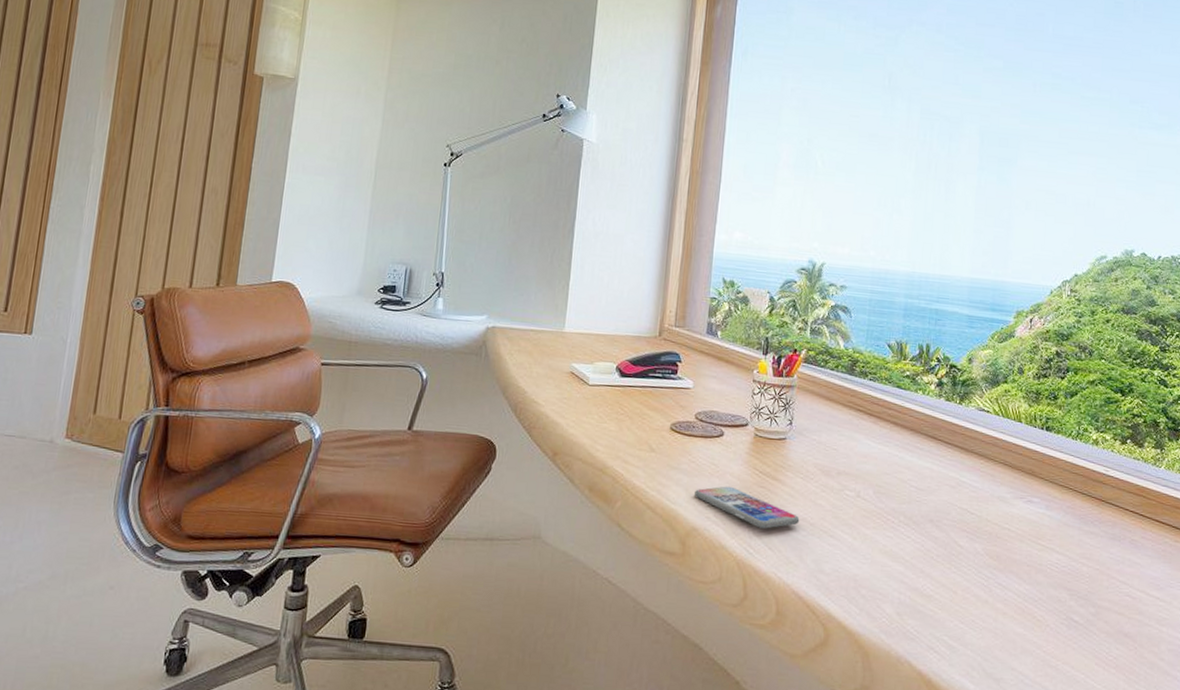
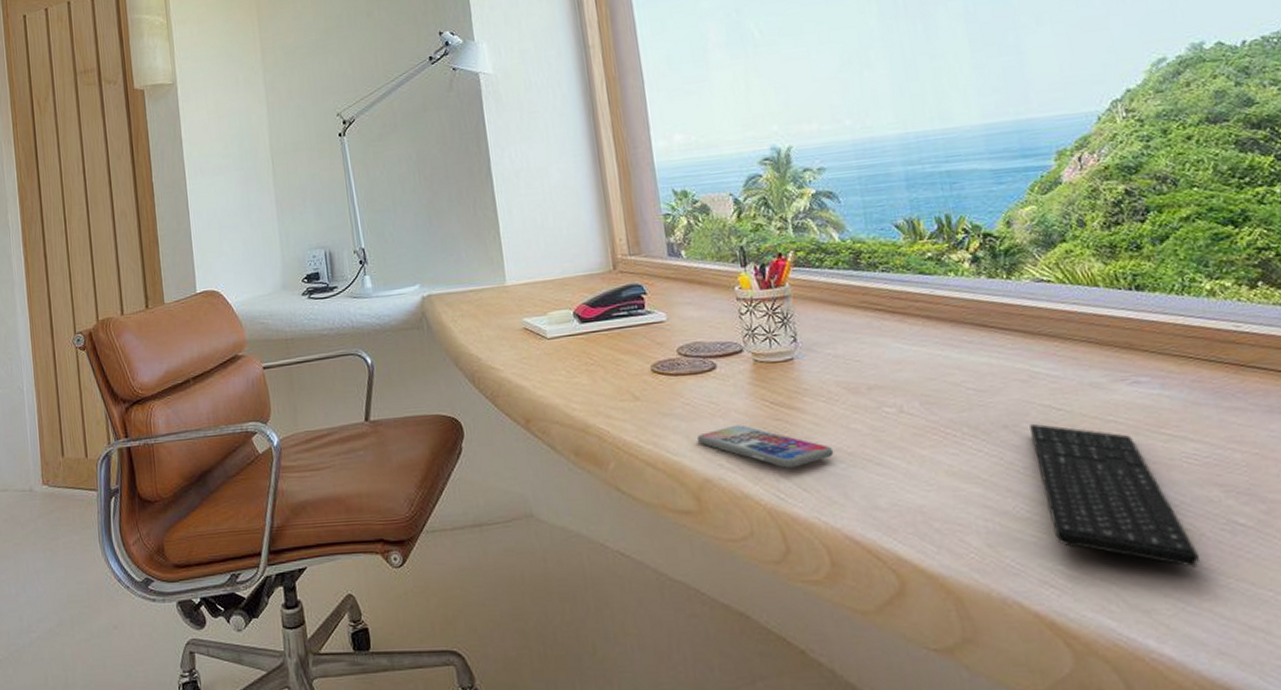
keyboard: none [947,521,1043,650] -> present [1030,423,1200,568]

